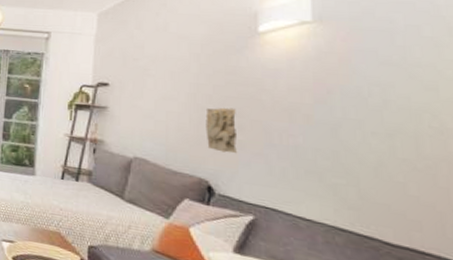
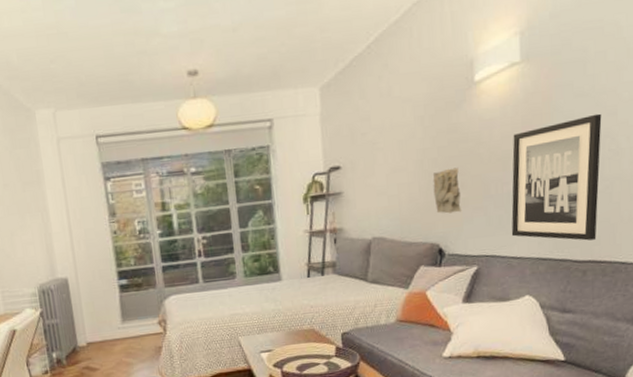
wall art: none [298,85,418,225] -> present [511,113,602,241]

